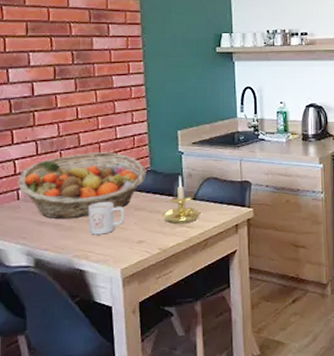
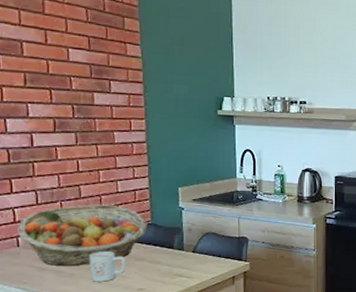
candle holder: present [162,175,201,225] -> none [162,229,200,275]

